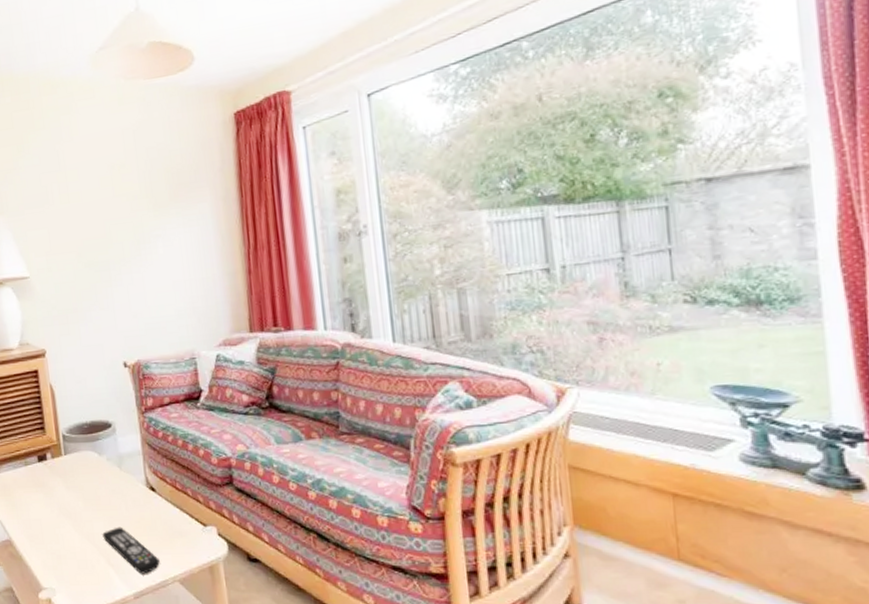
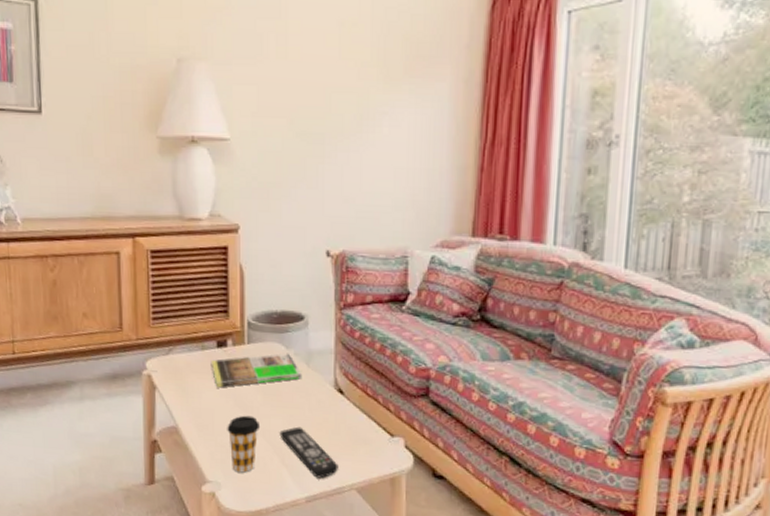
magazine: none [34,459,117,499] -> present [210,353,303,388]
coffee cup: none [55,521,85,577] -> present [227,415,261,473]

